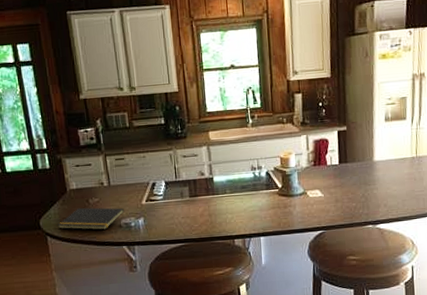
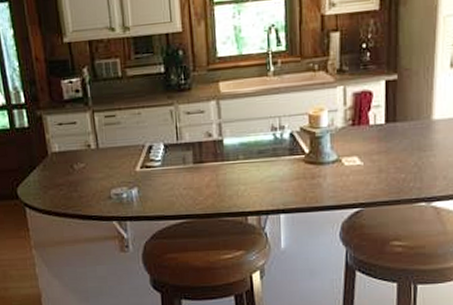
notepad: present [57,207,124,230] -> none [37,174,115,202]

